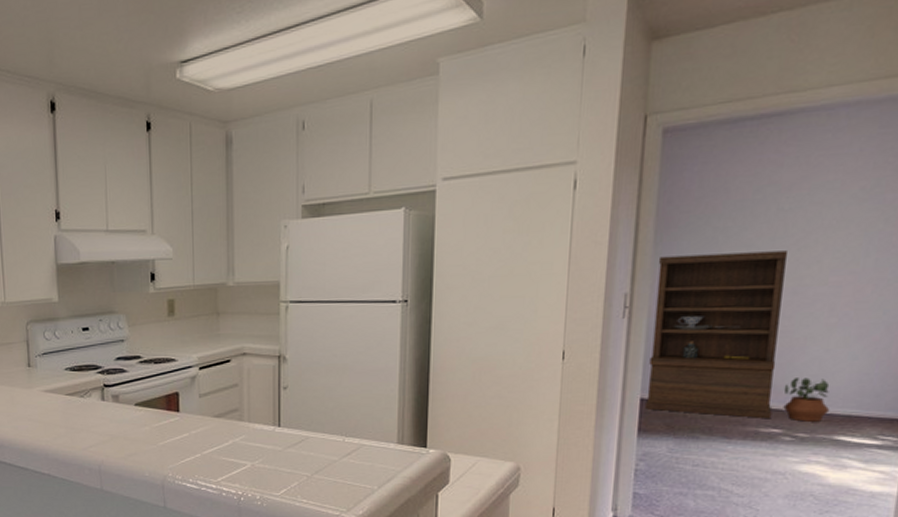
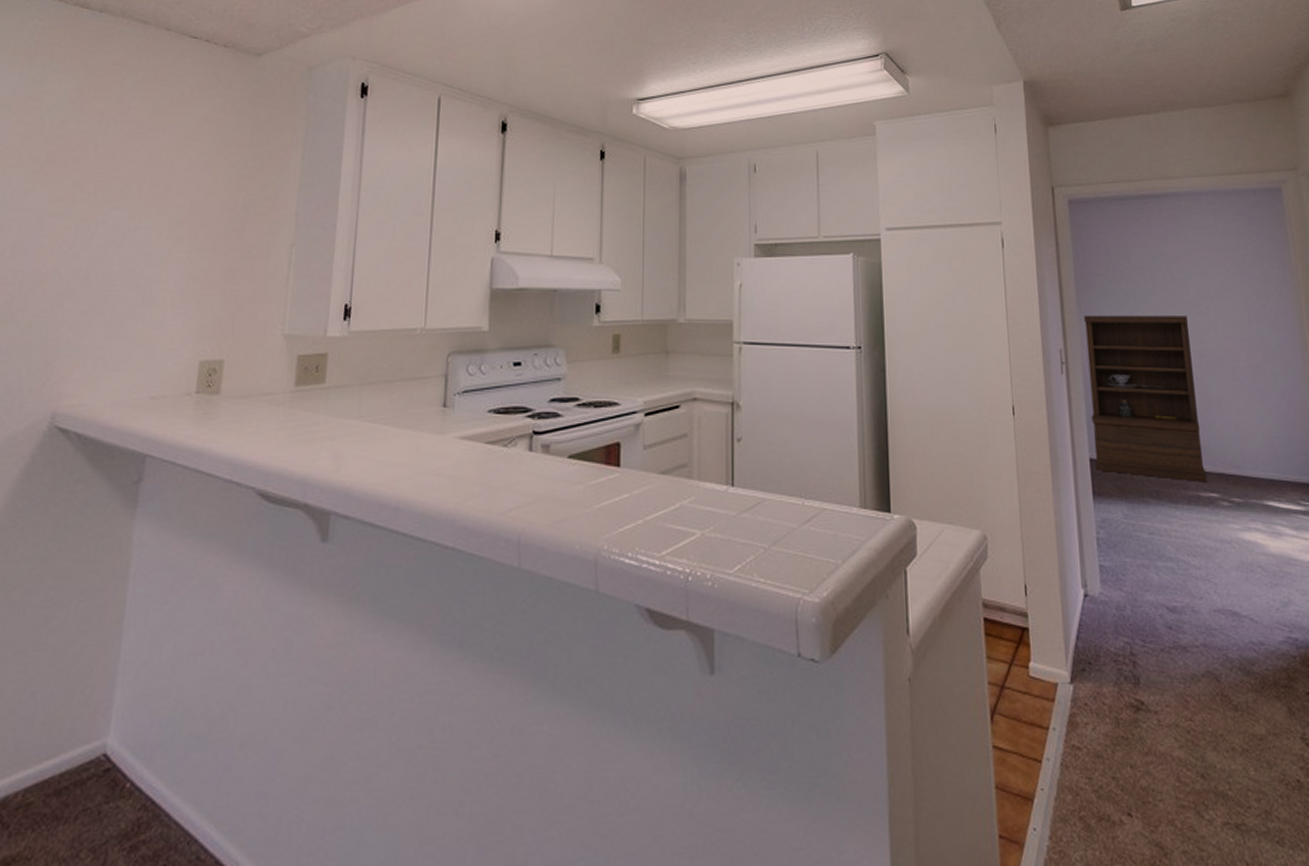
potted plant: present [783,377,830,422] -> none [1211,440,1255,486]

